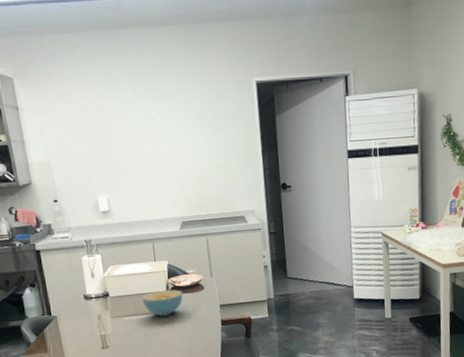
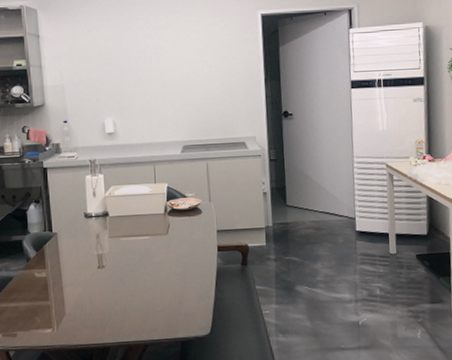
cereal bowl: present [142,290,183,317] -> none [140,212,181,239]

